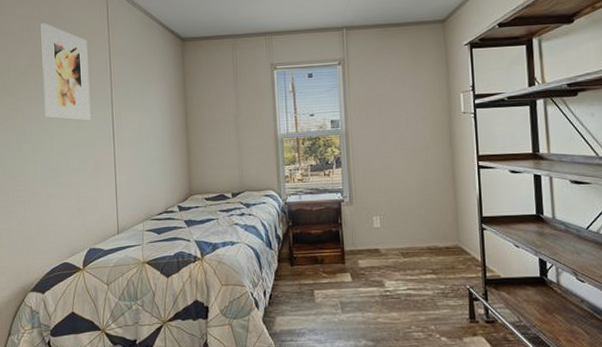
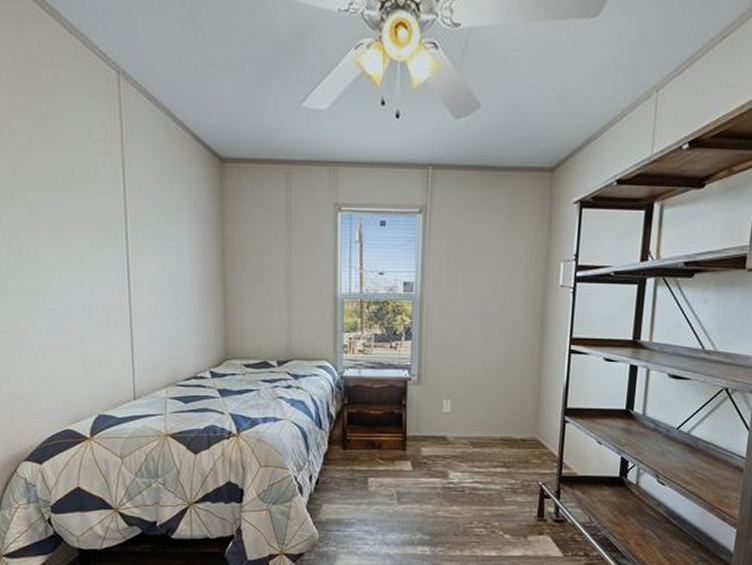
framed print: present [40,23,91,120] -> none [27,117,99,255]

